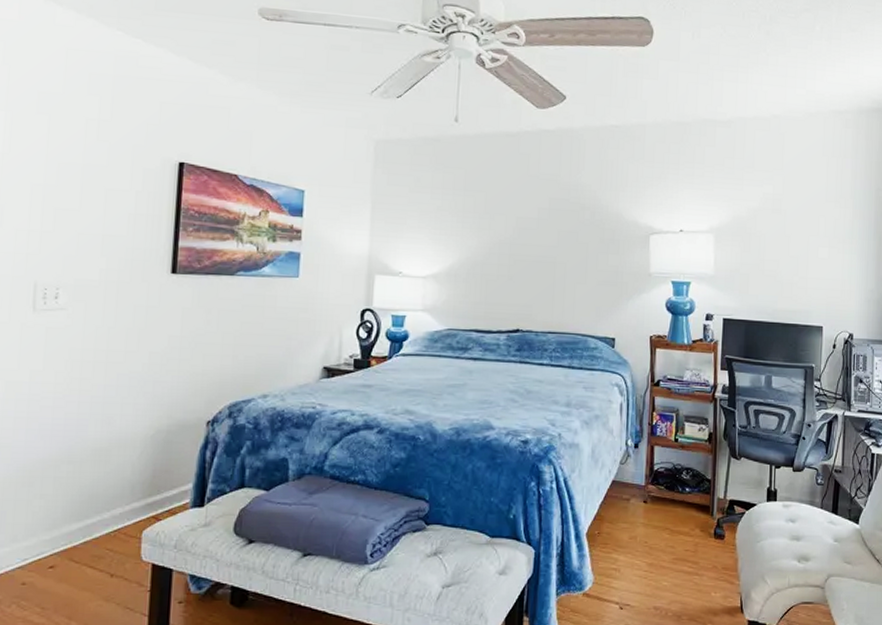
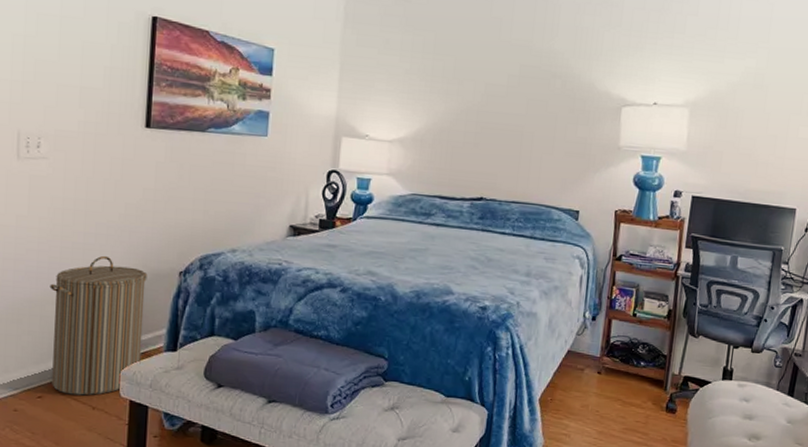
laundry hamper: none [65,408,173,562] -> present [49,255,147,396]

